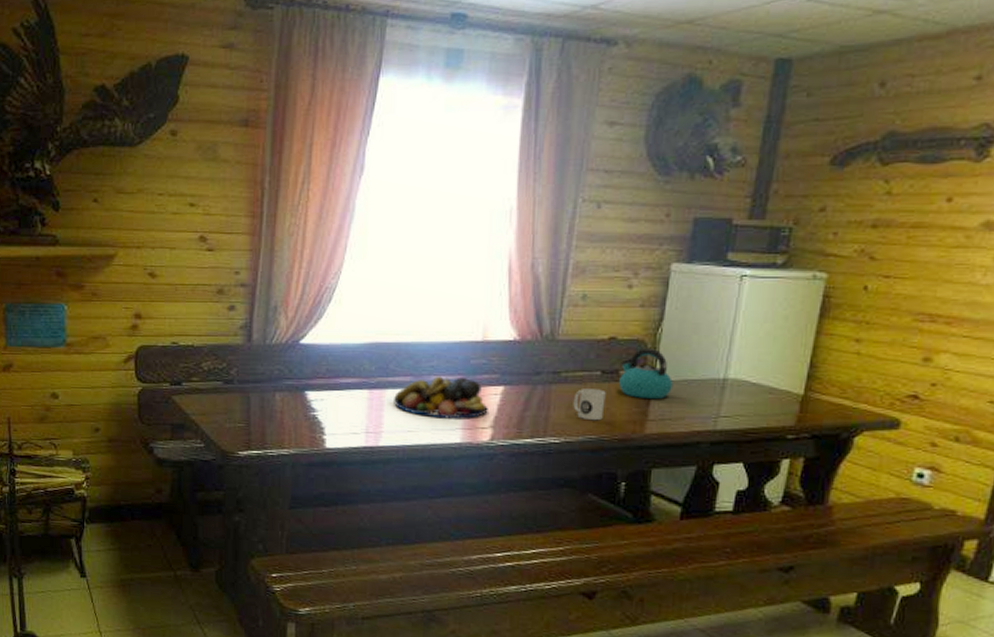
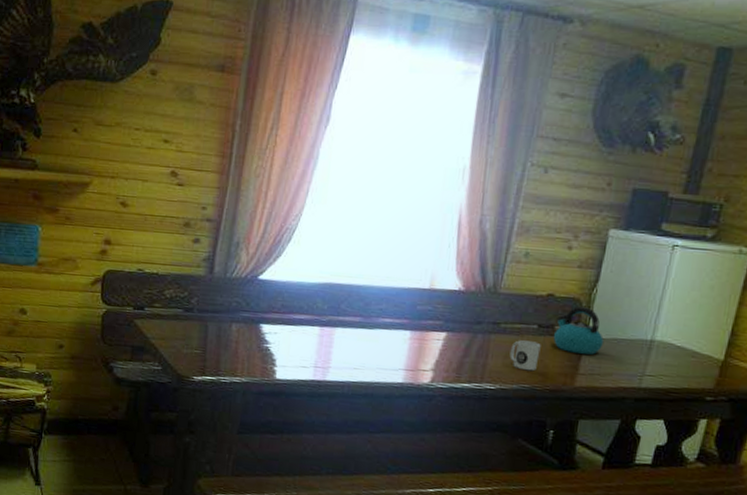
fruit bowl: present [394,376,488,419] -> none [343,318,431,360]

